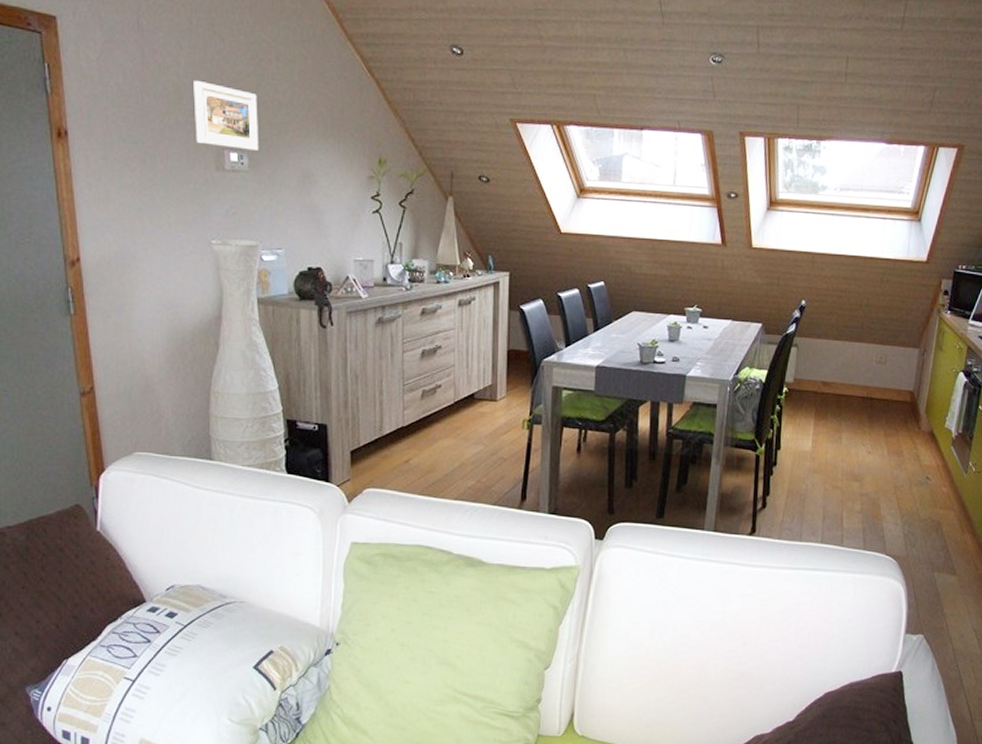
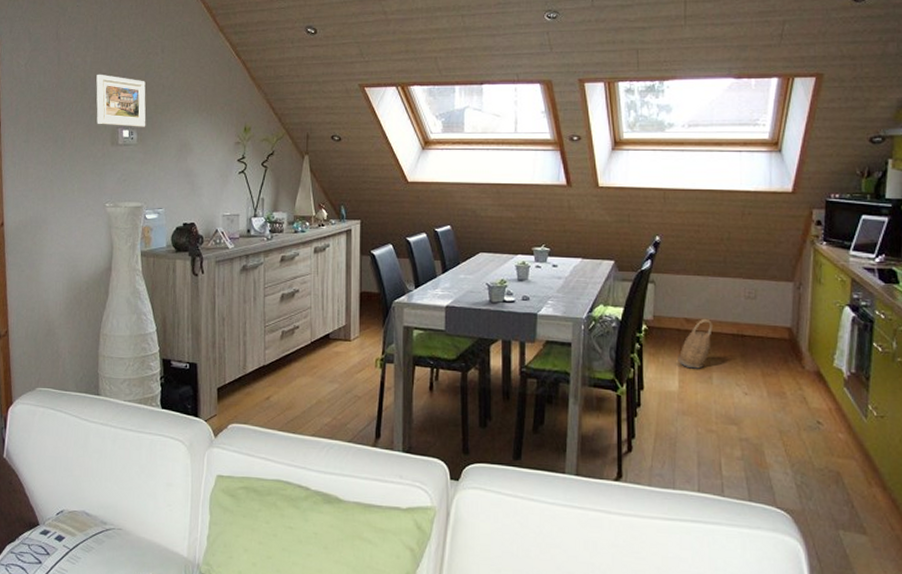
basket: none [813,382,846,430] -> present [678,318,713,369]

